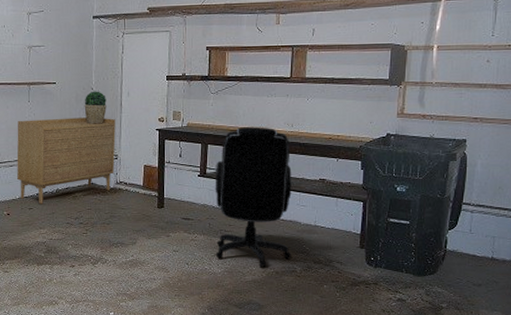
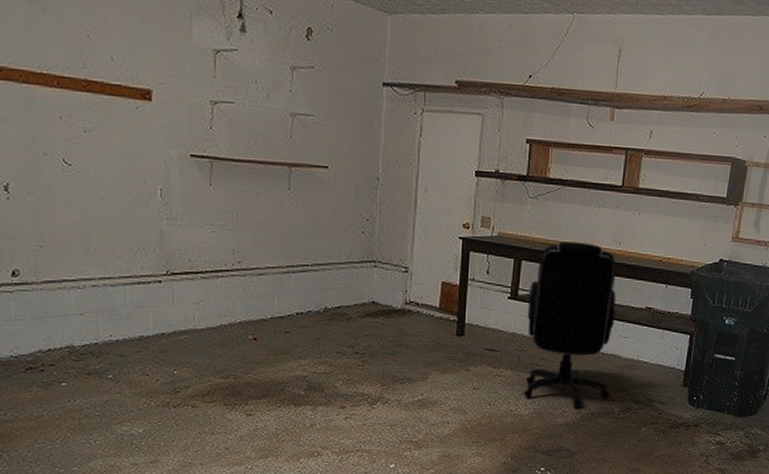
sideboard: present [17,117,116,204] -> none [269,213,407,327]
potted plant: present [84,91,107,124] -> none [366,182,397,226]

